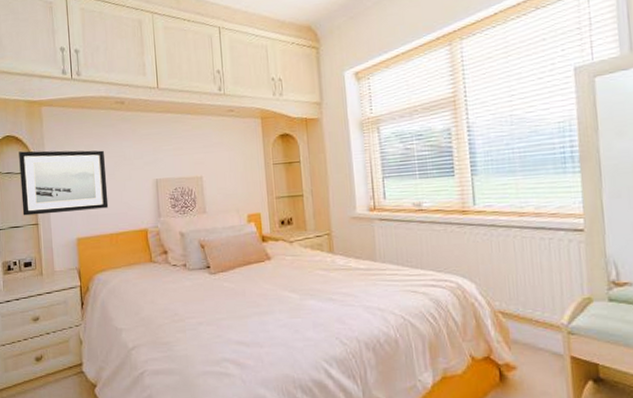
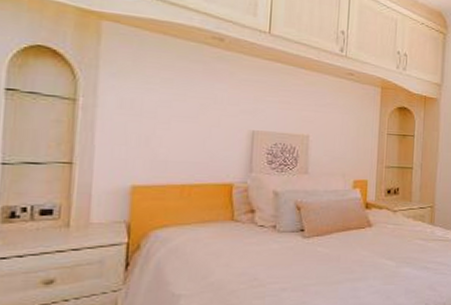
wall art: present [19,150,109,216] -> none [48,68,188,155]

